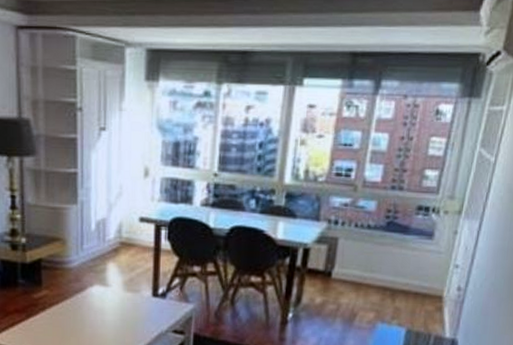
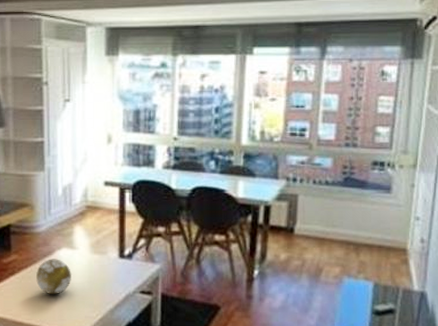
decorative orb: none [67,295,103,332] -> present [36,259,71,295]

